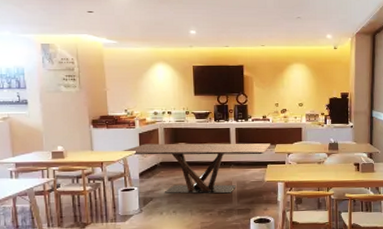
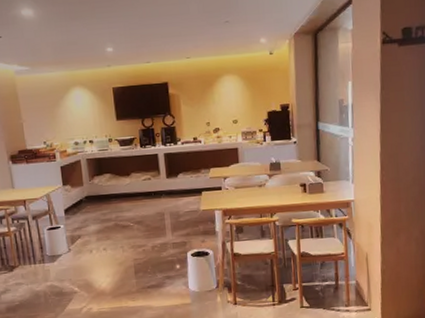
dining table: present [122,143,271,194] -> none [44,168,205,230]

